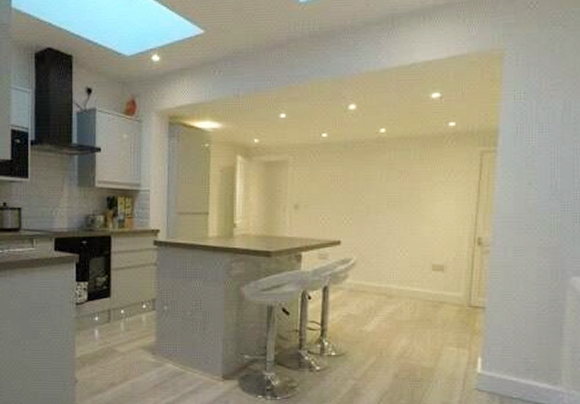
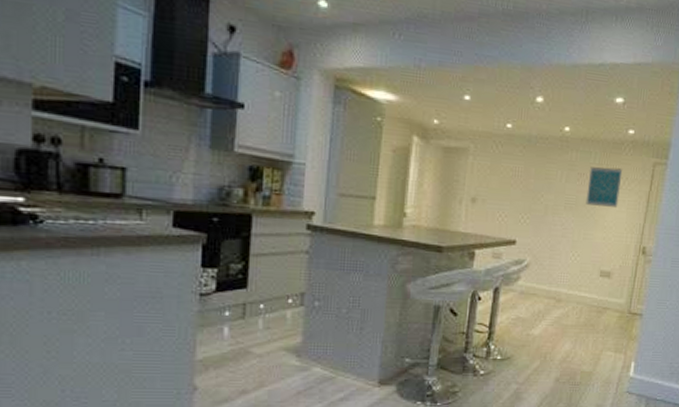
wall art: none [409,161,447,202] -> present [586,167,623,207]

